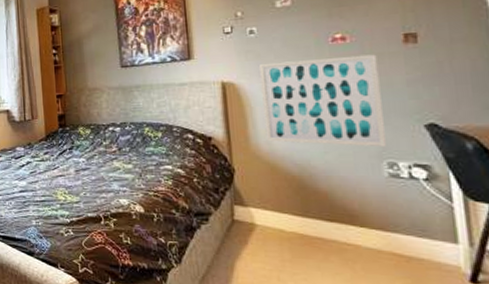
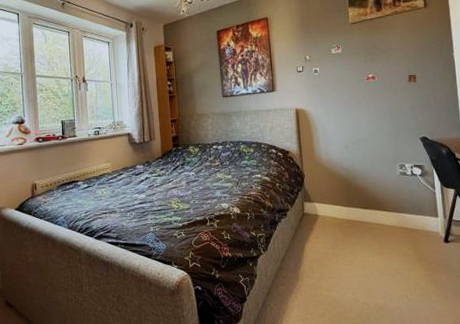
wall art: present [258,54,388,148] -> none [320,89,399,155]

